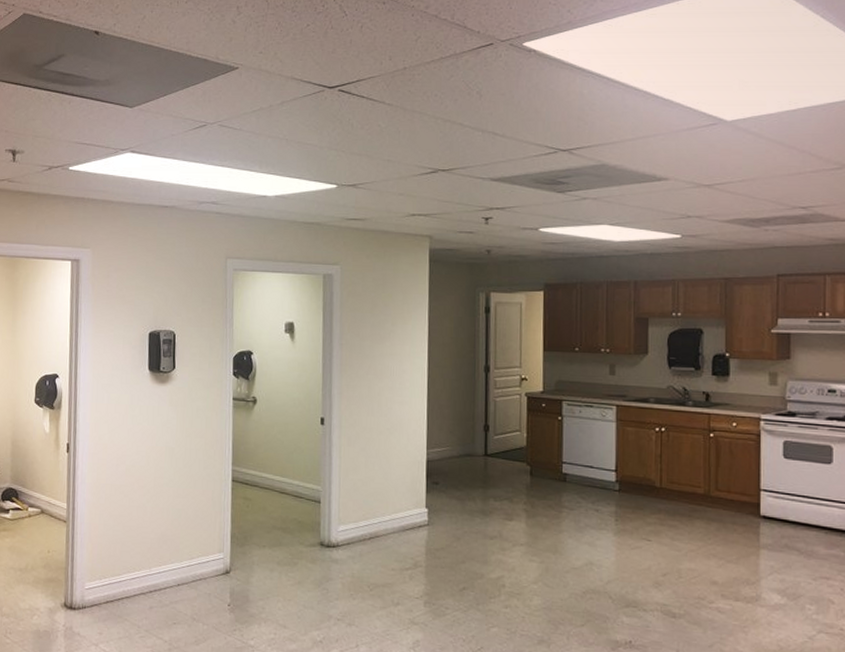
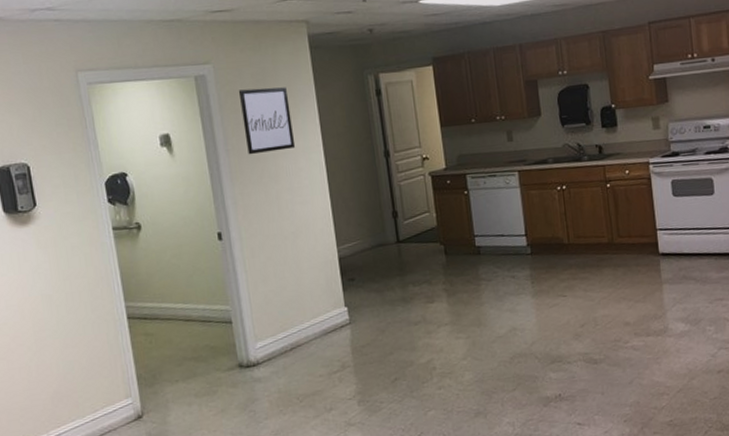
wall art: none [358,291,403,352] -> present [238,87,296,155]

